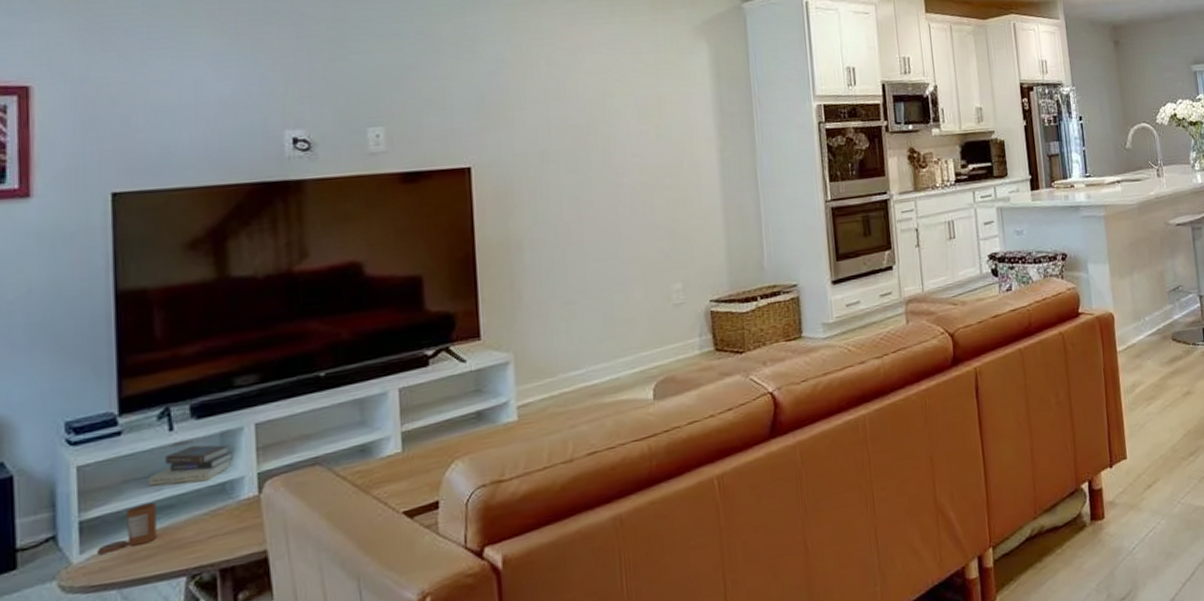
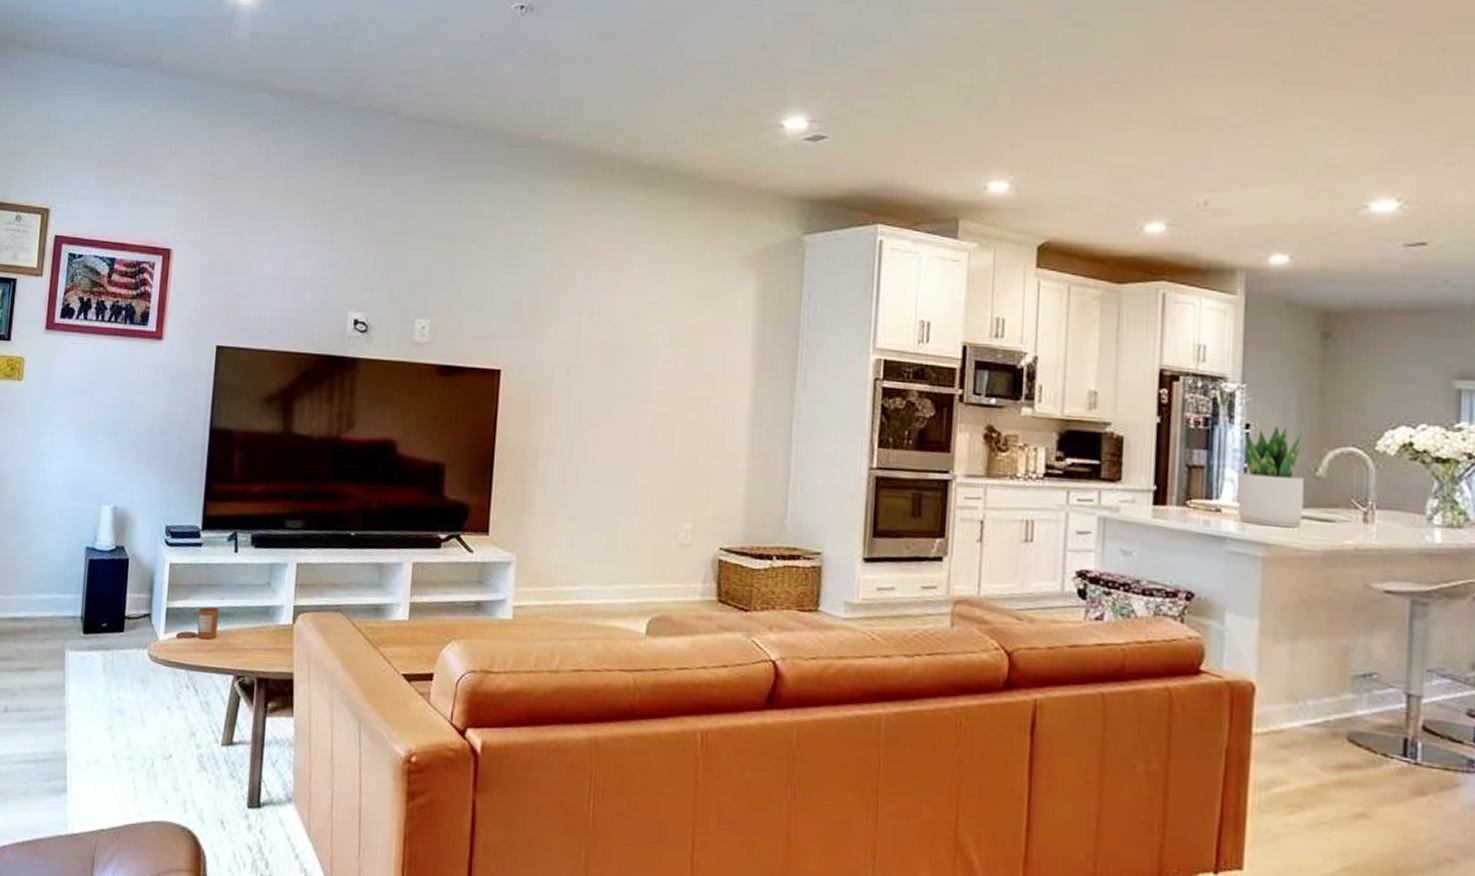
books: present [148,445,233,487] -> none [216,568,277,602]
planter: none [1080,115,1123,193] -> present [1237,426,1305,529]

